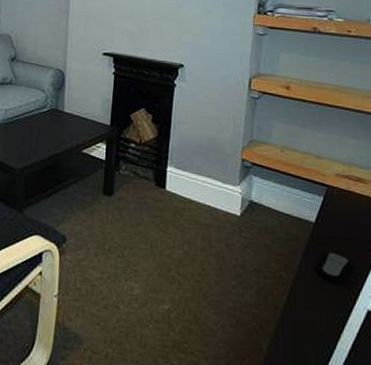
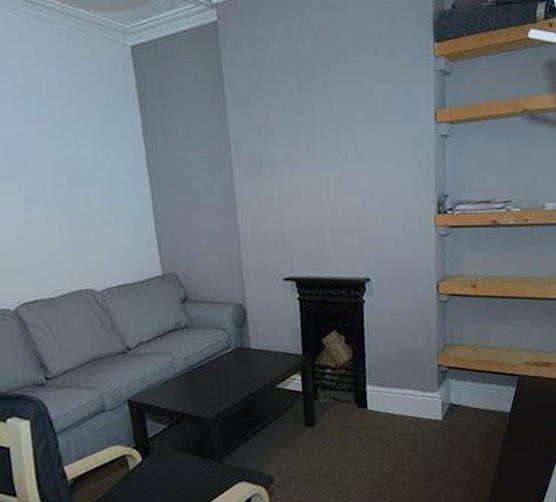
remote control: present [319,252,352,283] -> none [517,436,545,463]

